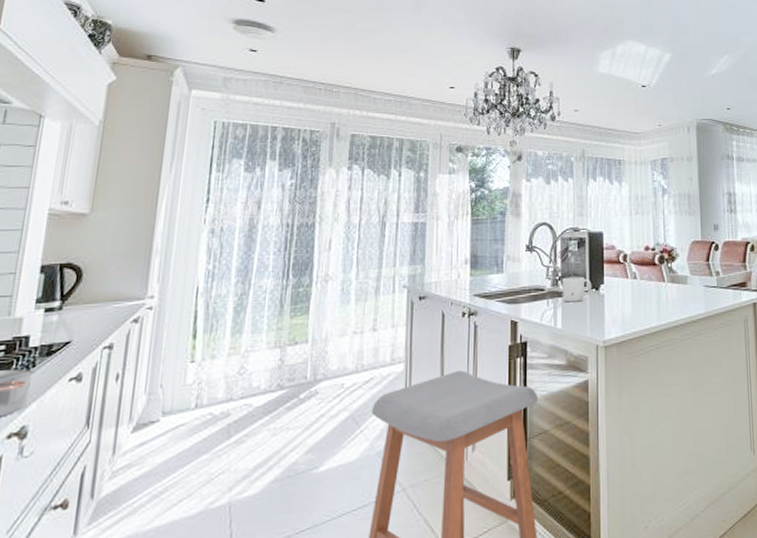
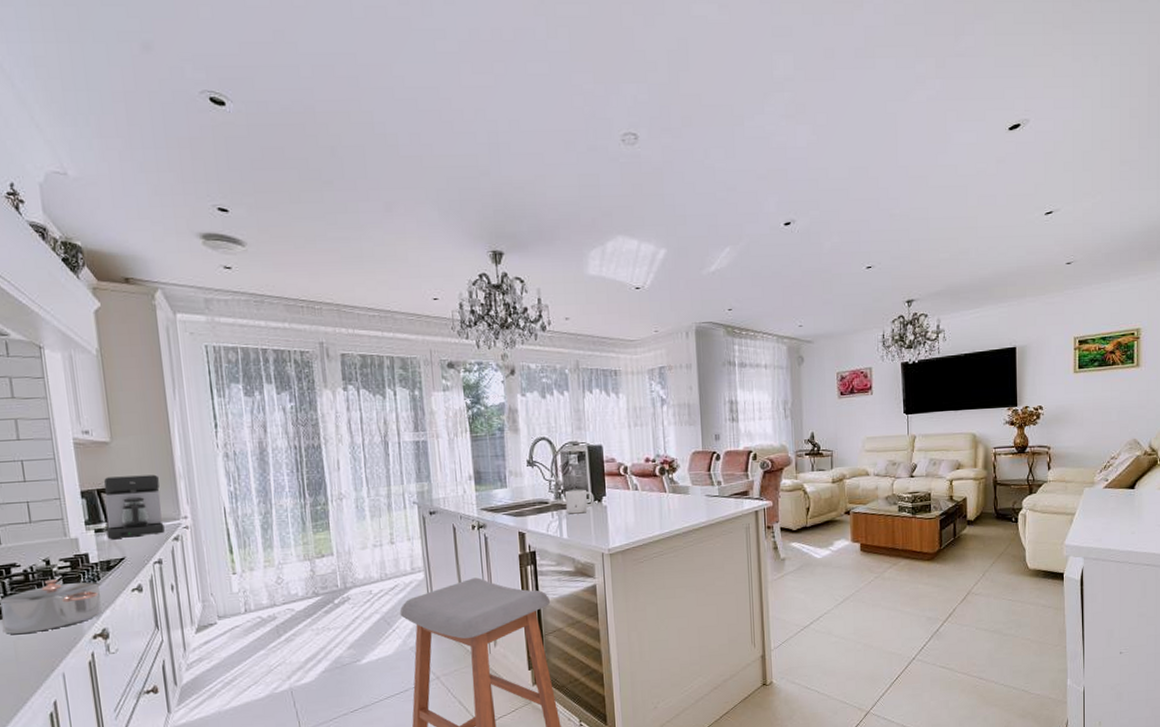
coffee maker: none [57,249,132,321] -> present [104,474,165,540]

